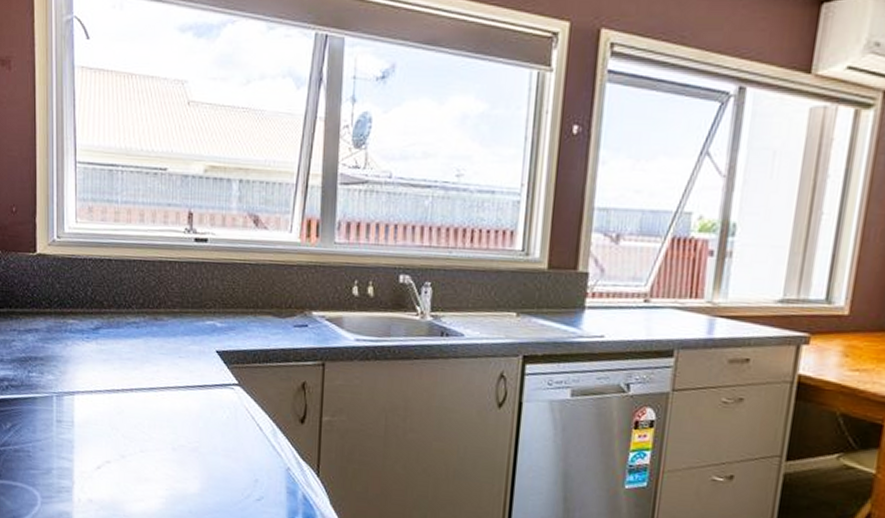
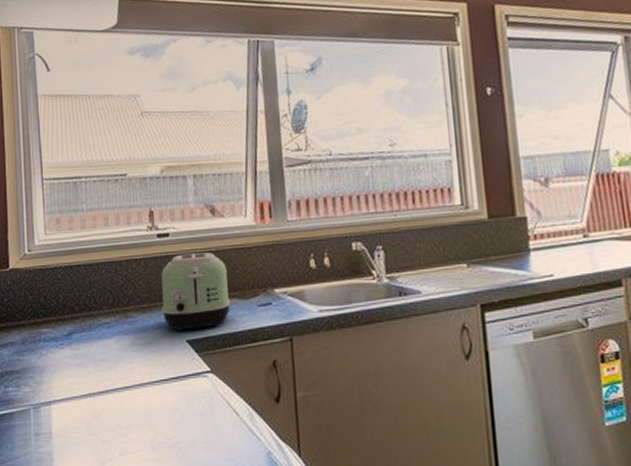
toaster: none [193,262,265,342] -> present [161,252,230,331]

